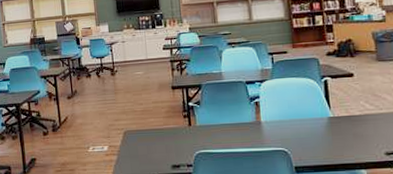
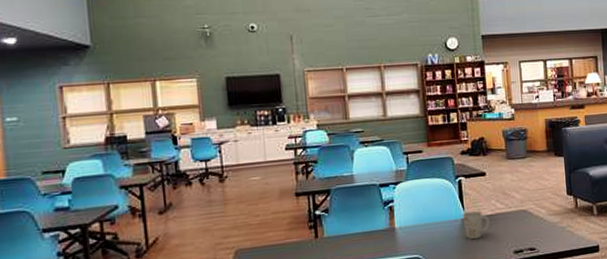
mug: none [328,110,358,138] -> present [462,210,490,240]

